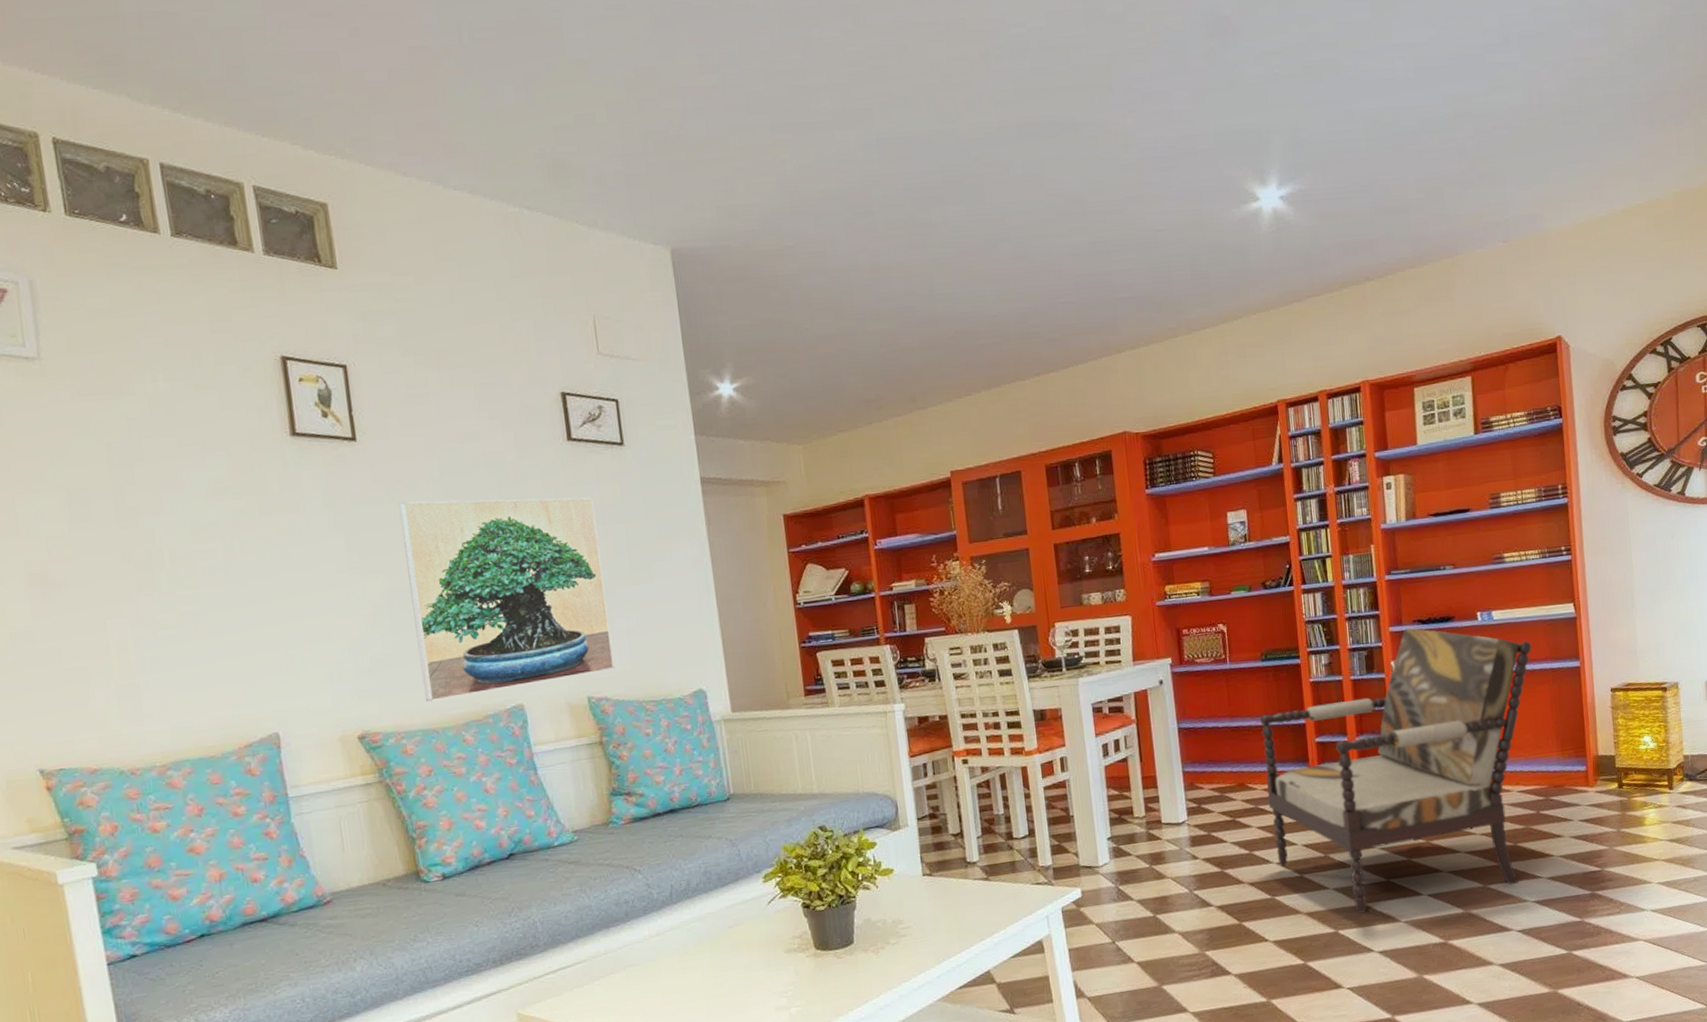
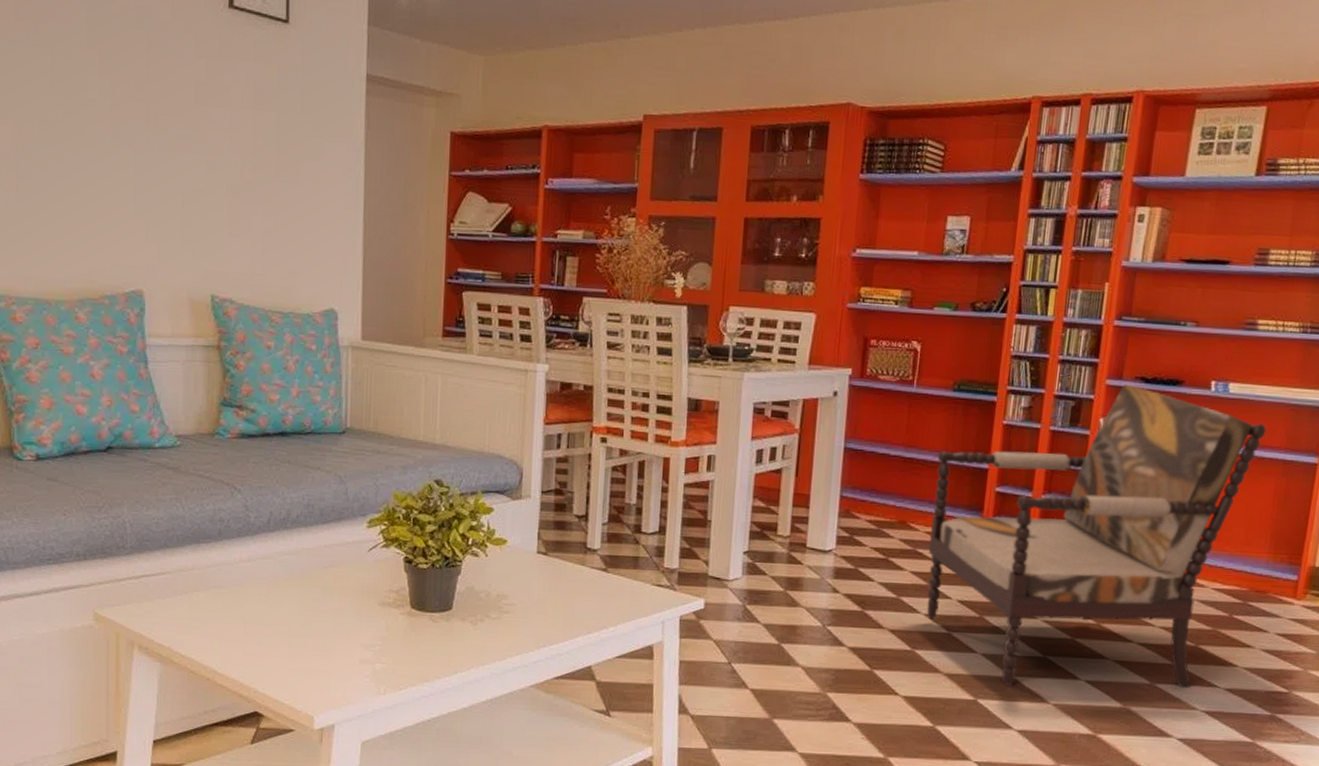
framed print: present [398,497,615,702] -> none [39,46,248,271]

